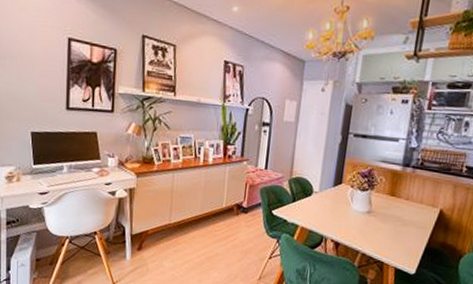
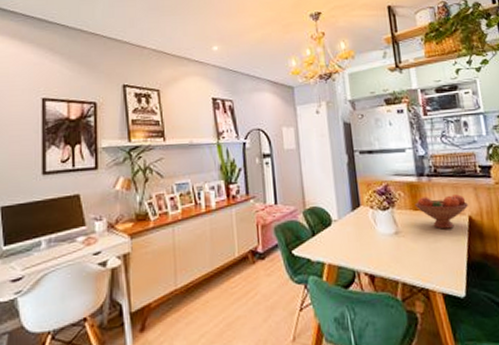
fruit bowl: none [393,185,444,217] -> present [415,194,469,229]

